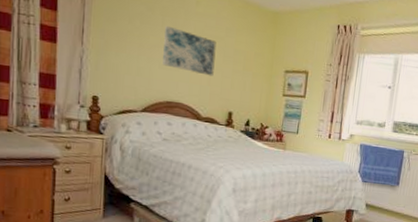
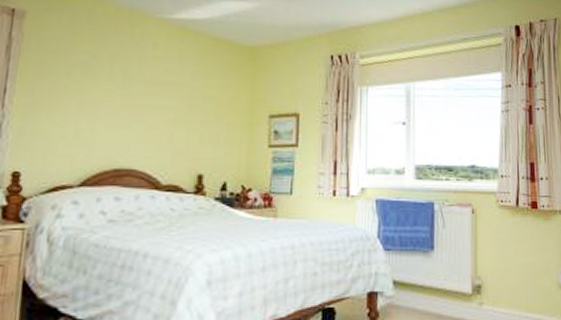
wall art: present [163,25,217,77] -> none [109,74,180,131]

